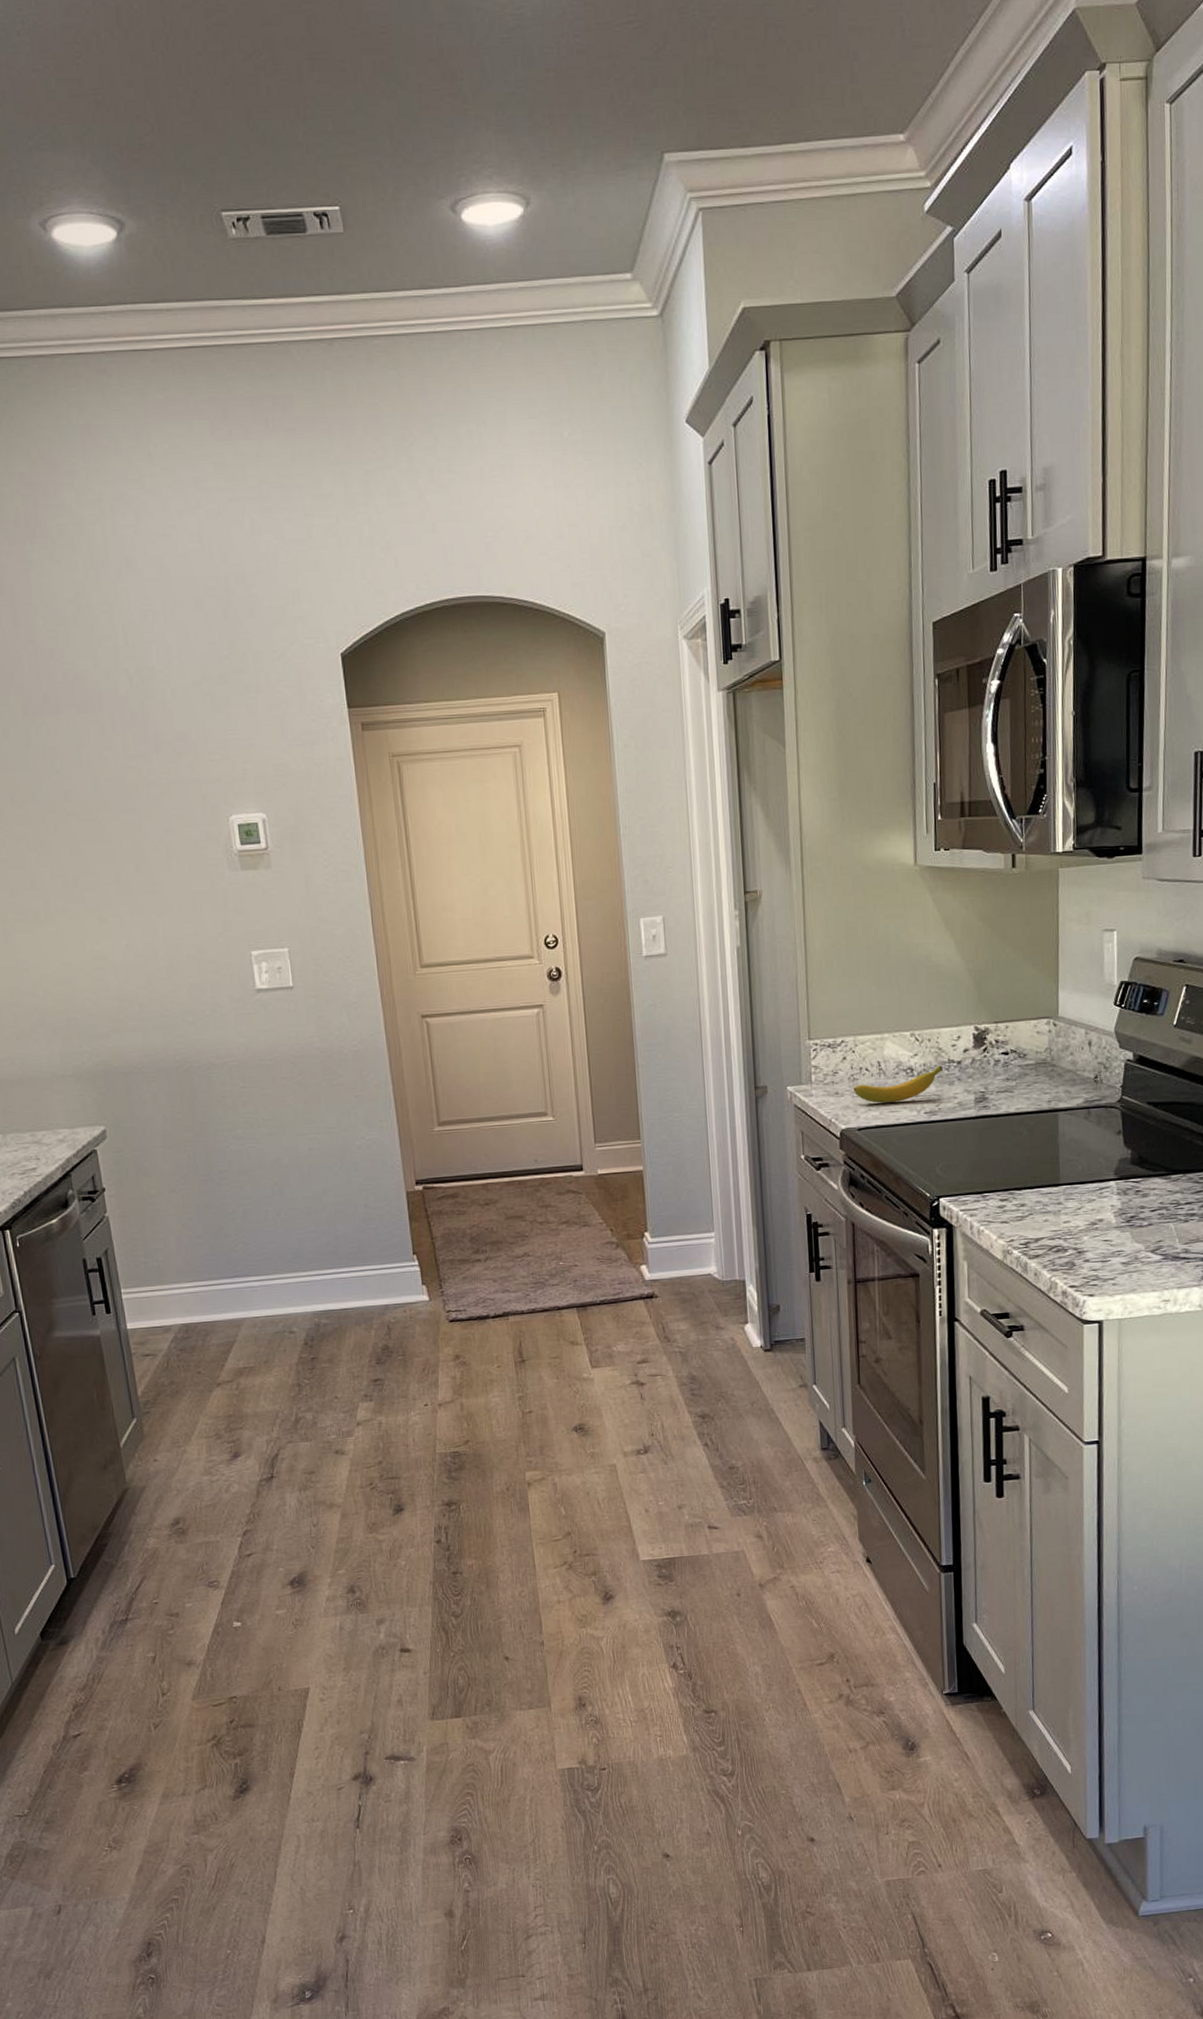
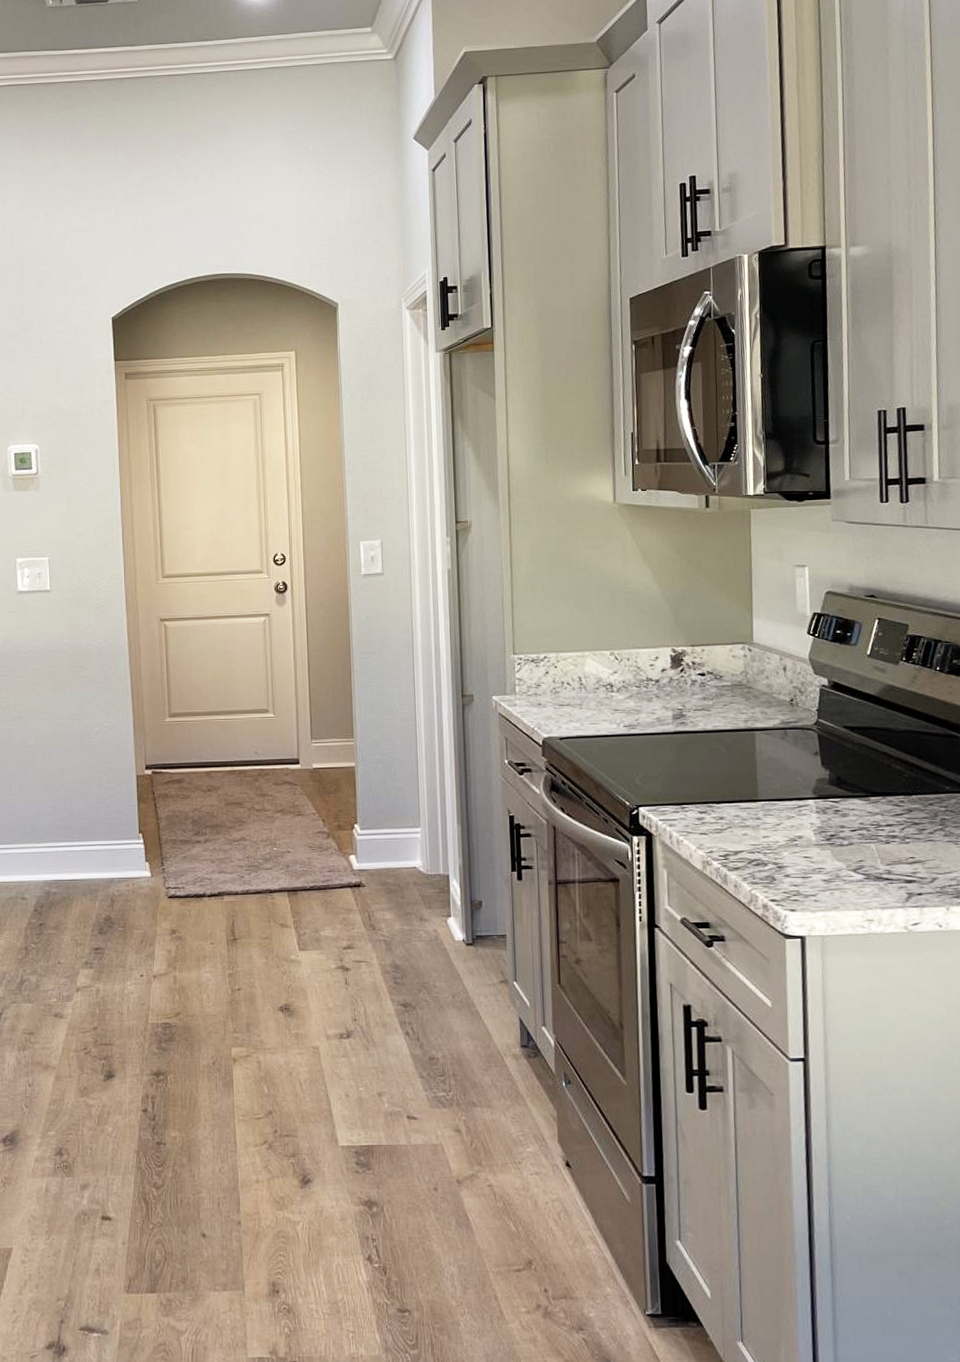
banana: present [854,1065,943,1103] -> none [556,683,641,715]

